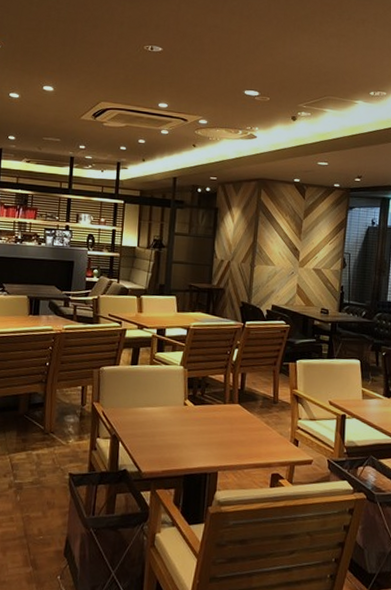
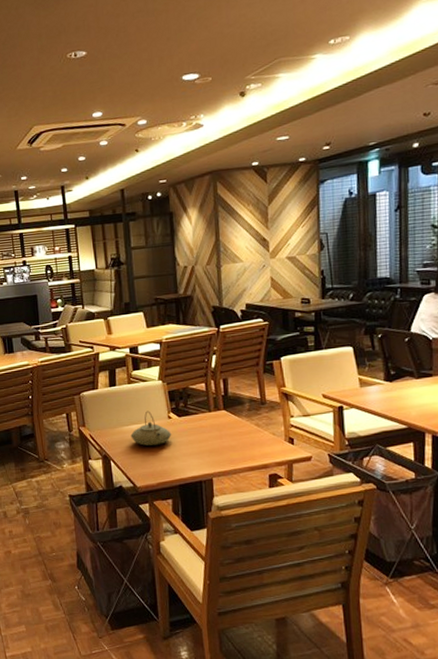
teapot: none [143,394,185,431] -> present [130,411,172,446]

